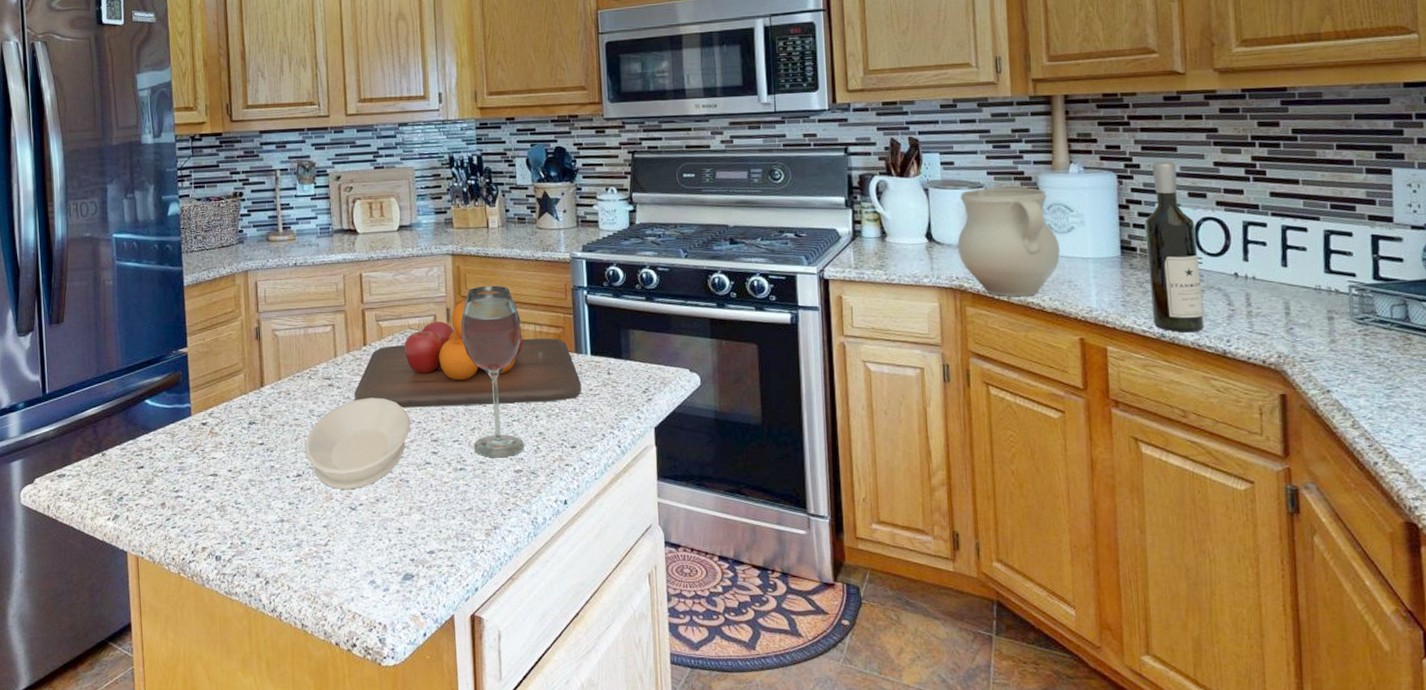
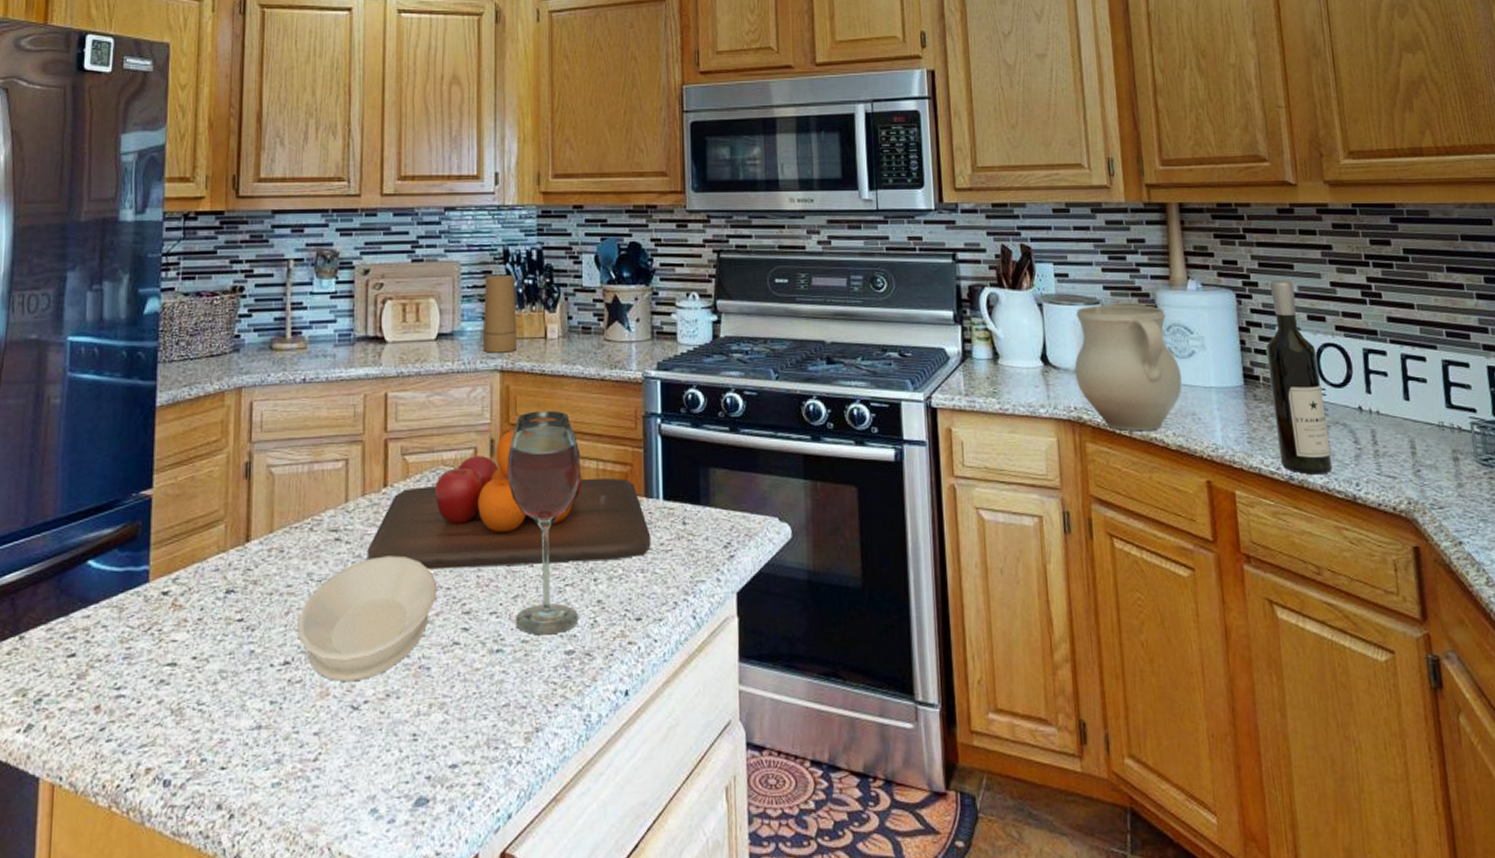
canister: none [435,177,464,241] -> present [484,274,517,353]

